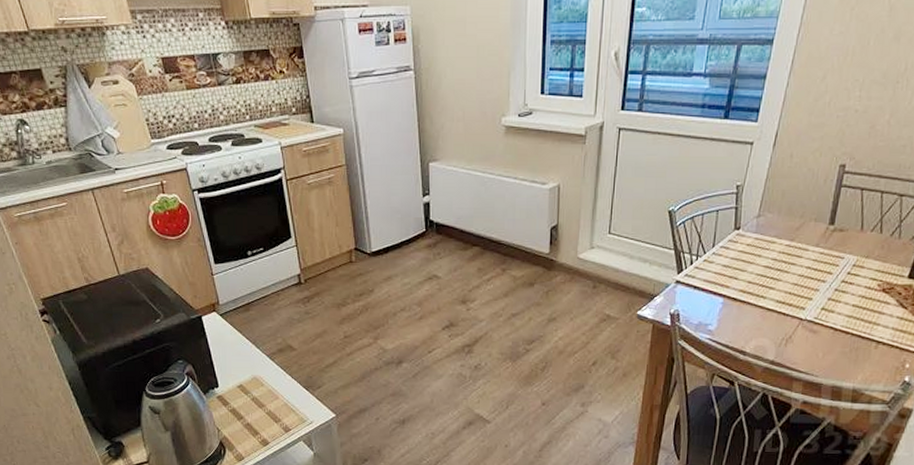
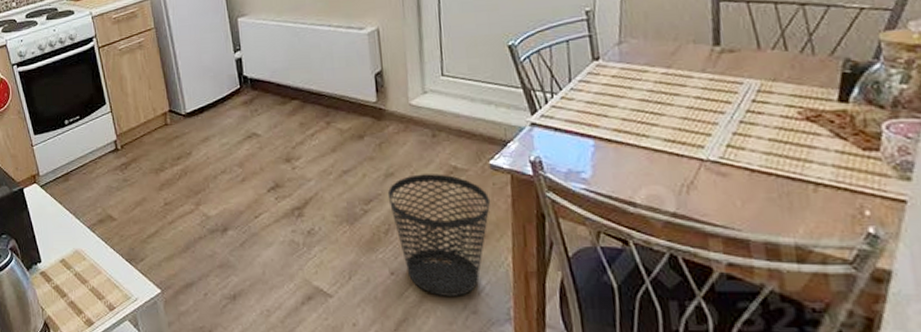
wastebasket: none [548,320,633,424] -> present [387,174,491,296]

